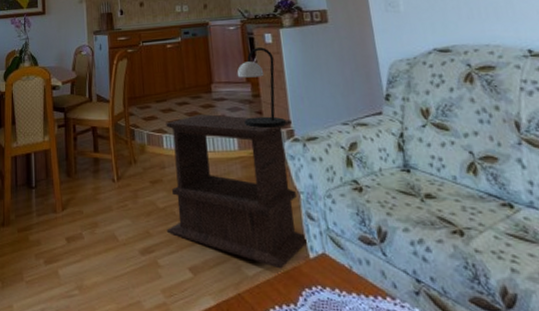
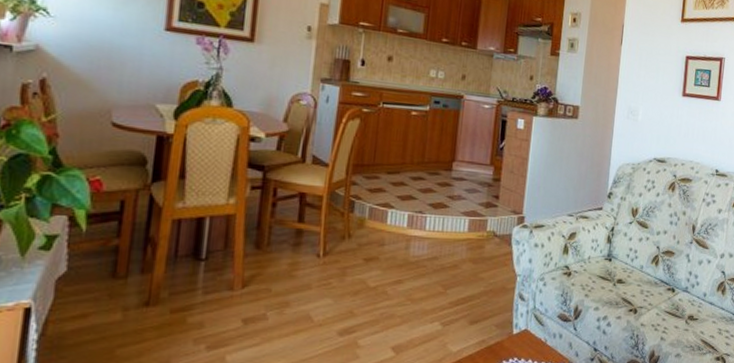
side table: present [166,114,309,269] -> none [373,192,524,345]
table lamp: present [237,47,286,128] -> none [479,131,522,213]

